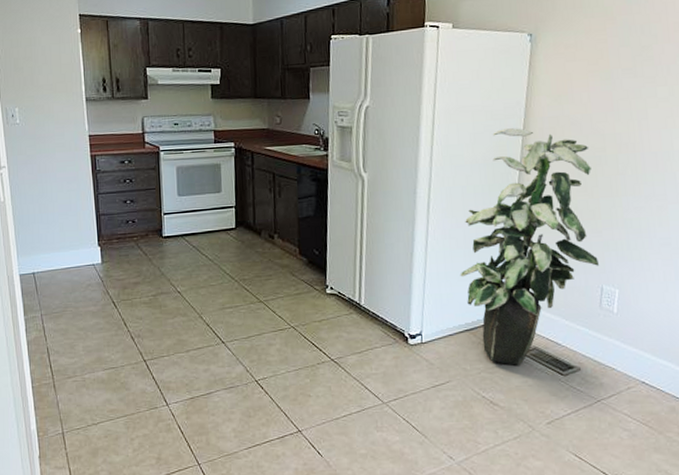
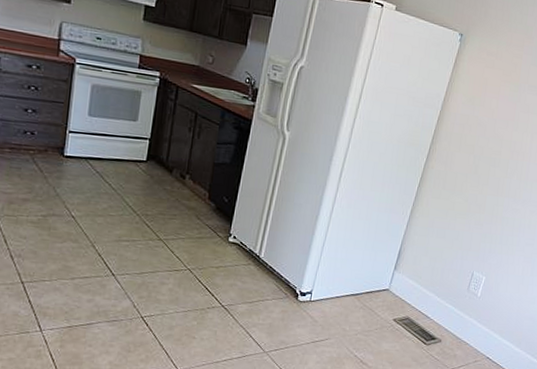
indoor plant: present [460,128,600,365] -> none [356,116,488,332]

